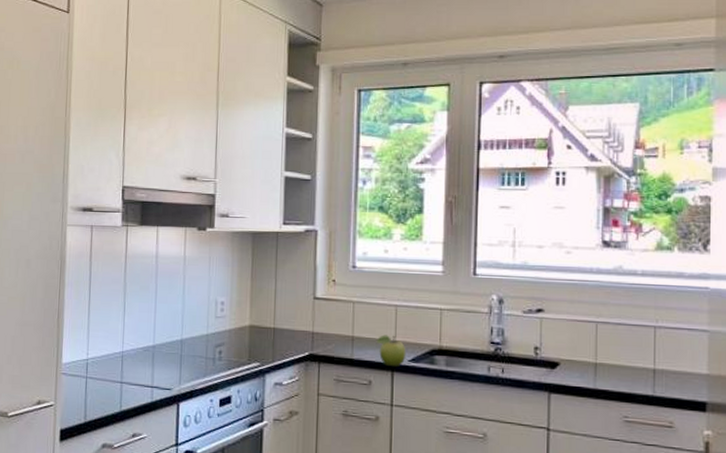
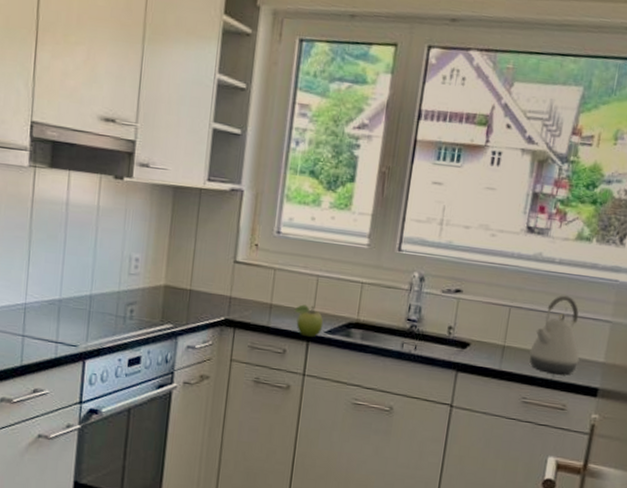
kettle: none [623,307,680,390] -> present [528,295,580,374]

